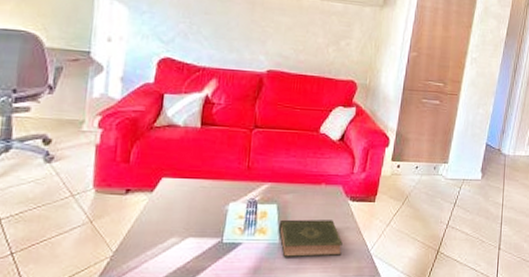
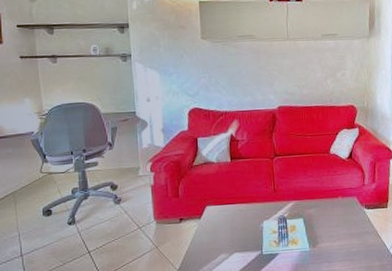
book: present [278,219,343,257] -> none [307,227,365,262]

